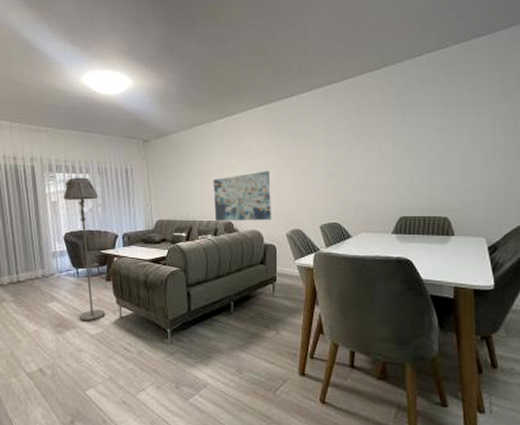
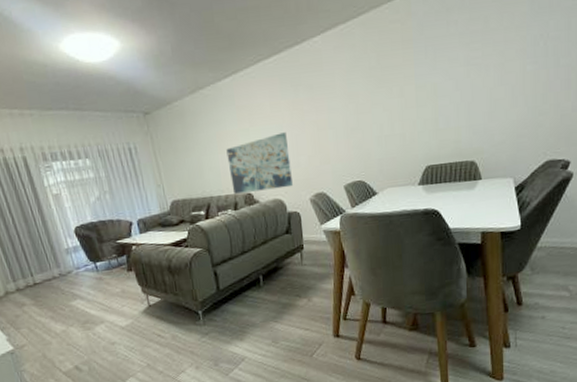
floor lamp: present [64,177,106,321] -> none [64,163,133,315]

